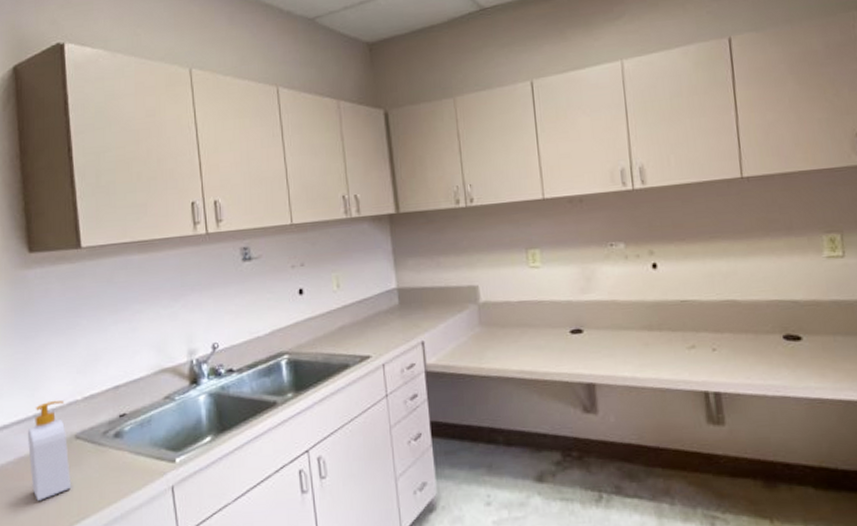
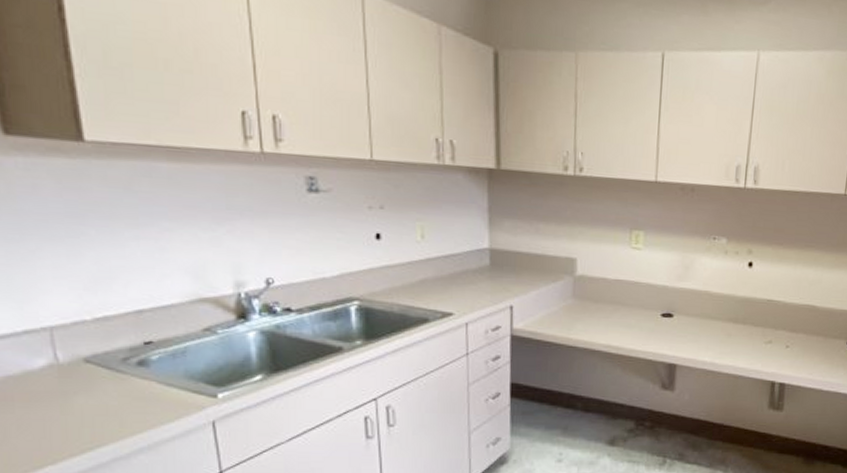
soap bottle: present [27,400,71,501] -> none [15,317,80,424]

